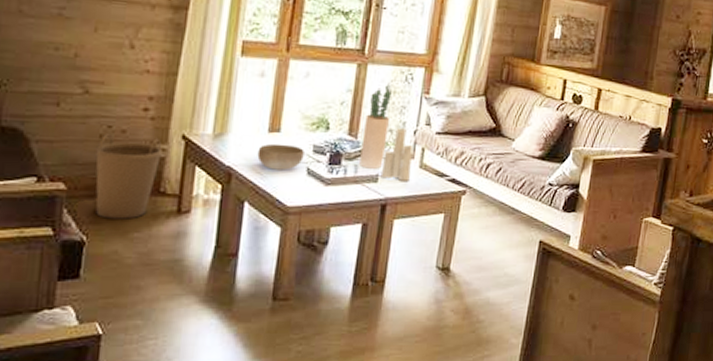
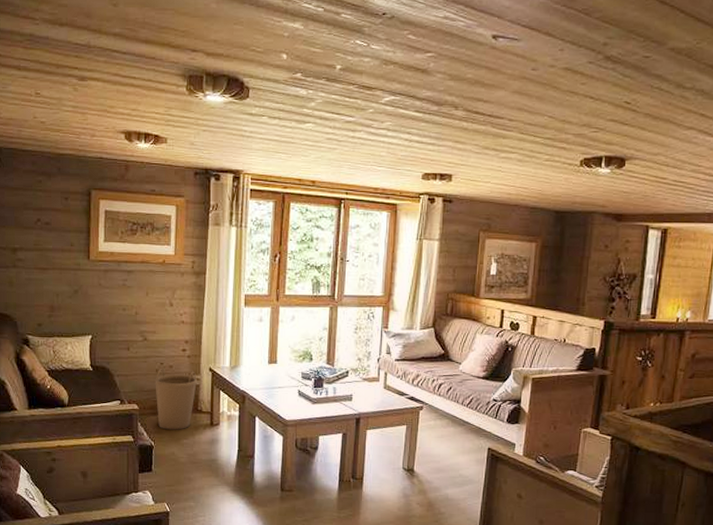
bowl: present [257,143,304,171] -> none [262,372,295,393]
vase: present [359,82,392,170] -> none [337,320,358,391]
candle: present [380,122,413,181] -> none [354,352,377,399]

